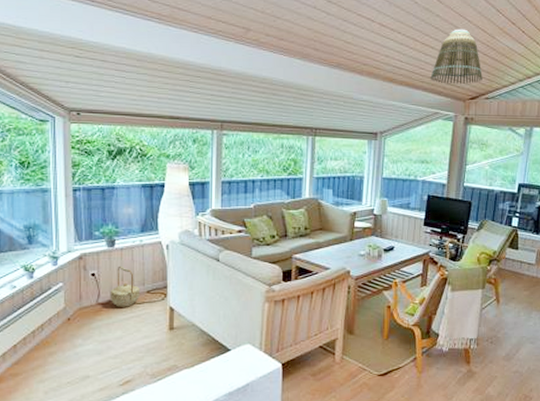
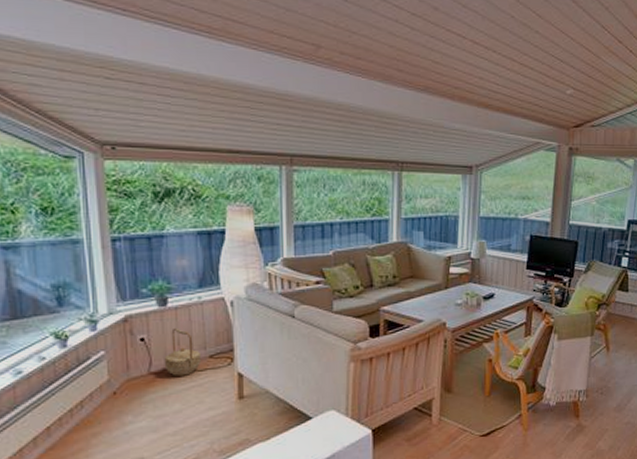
lamp shade: present [430,29,482,85] -> none [530,47,587,111]

